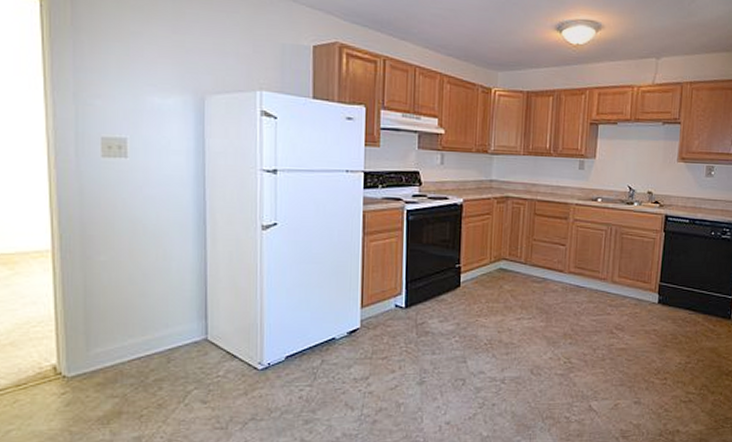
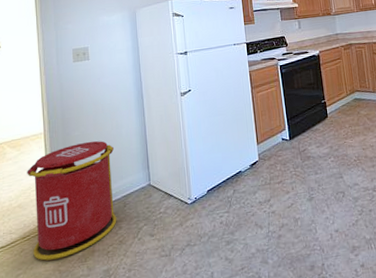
trash can: none [24,271,159,417] -> present [27,140,117,261]

